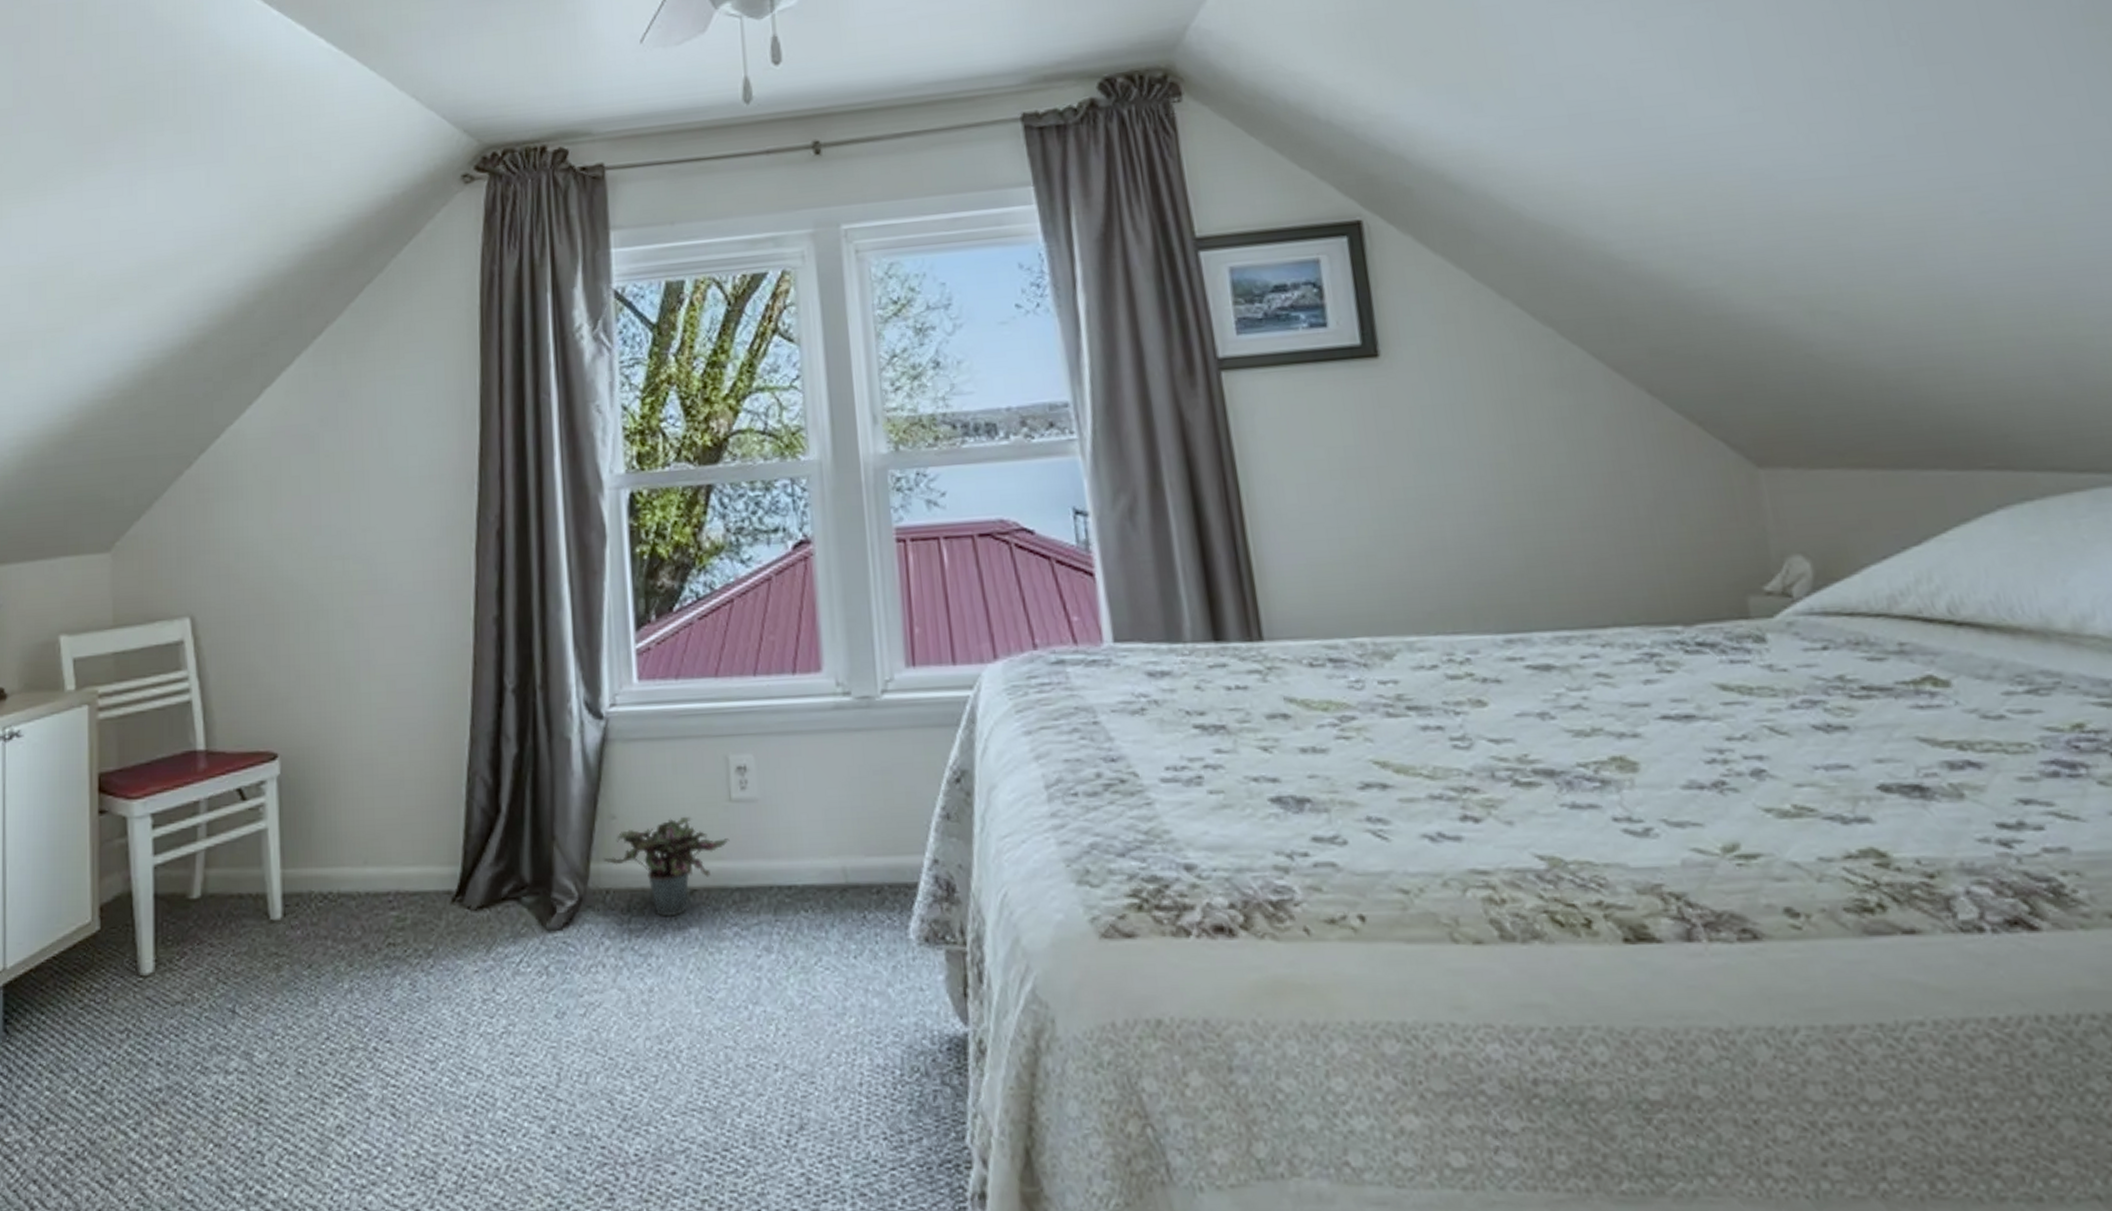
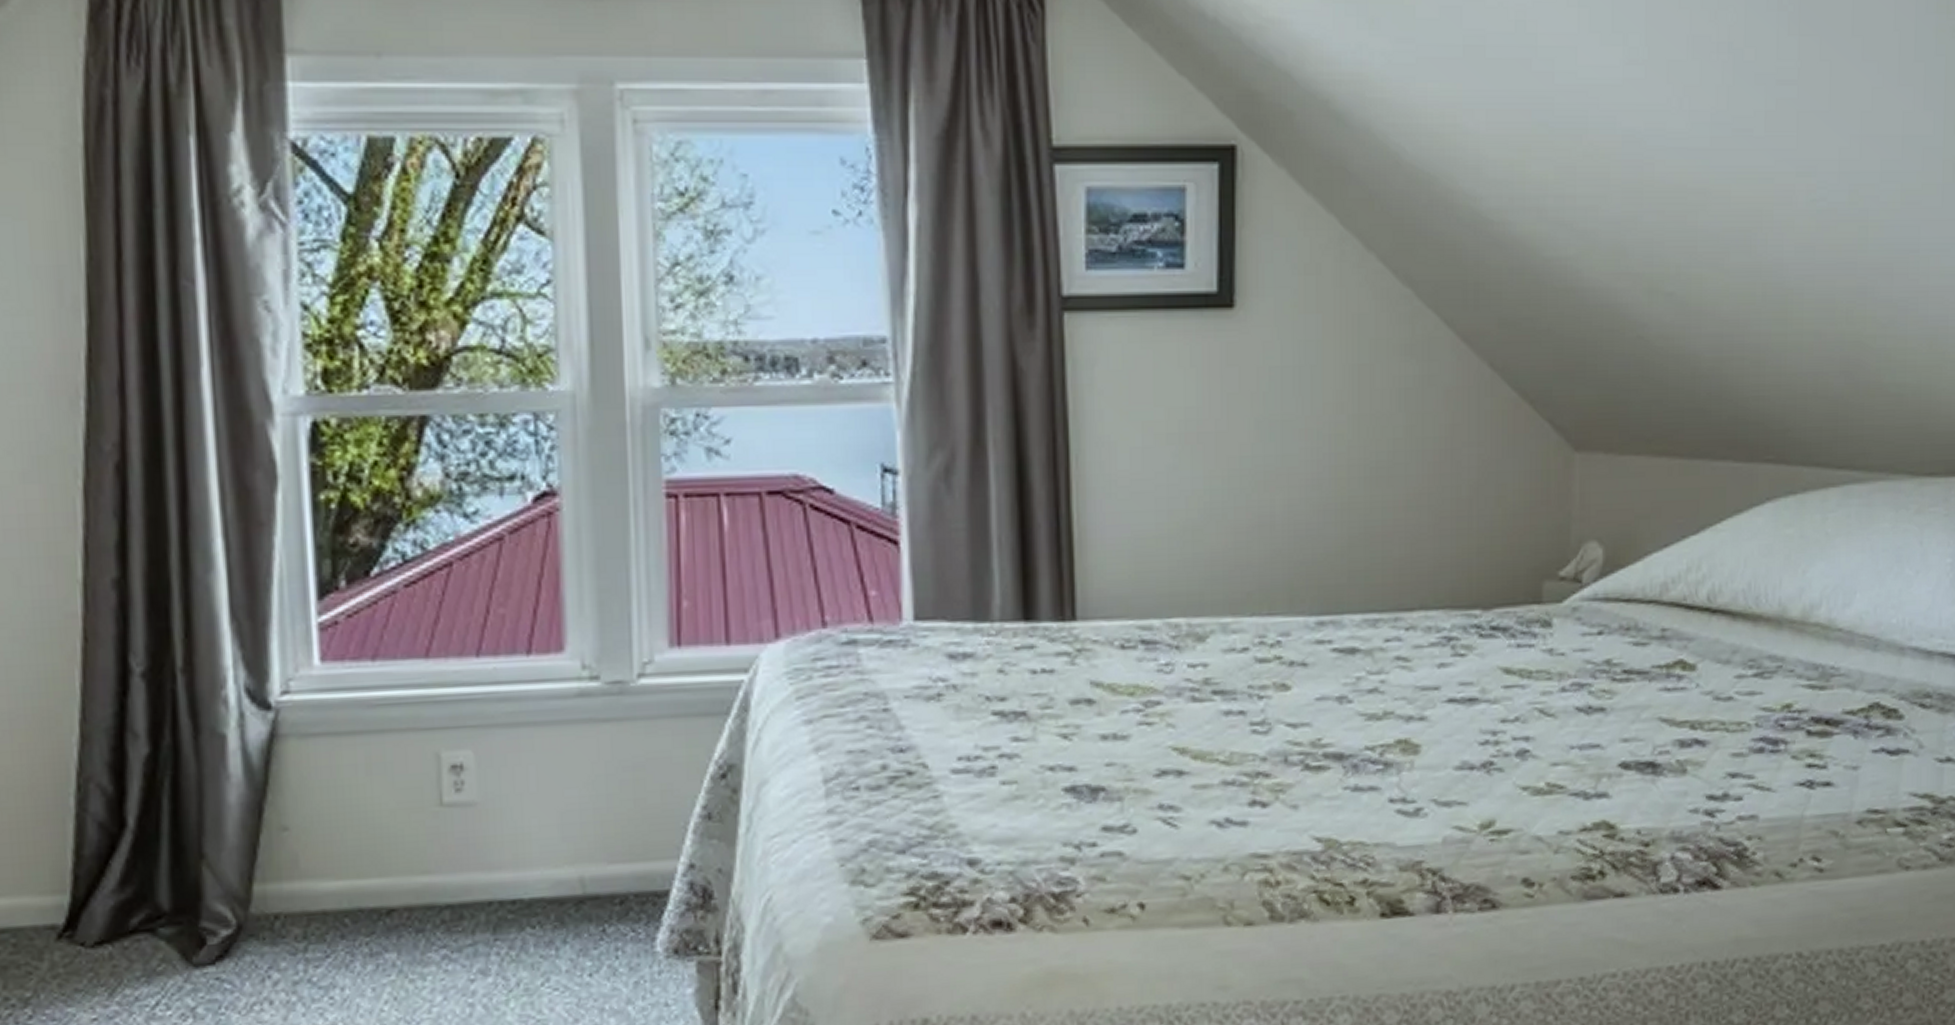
potted plant: present [602,817,730,917] -> none [269,826,439,943]

